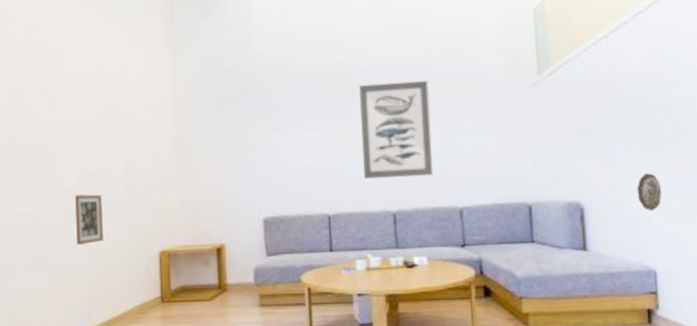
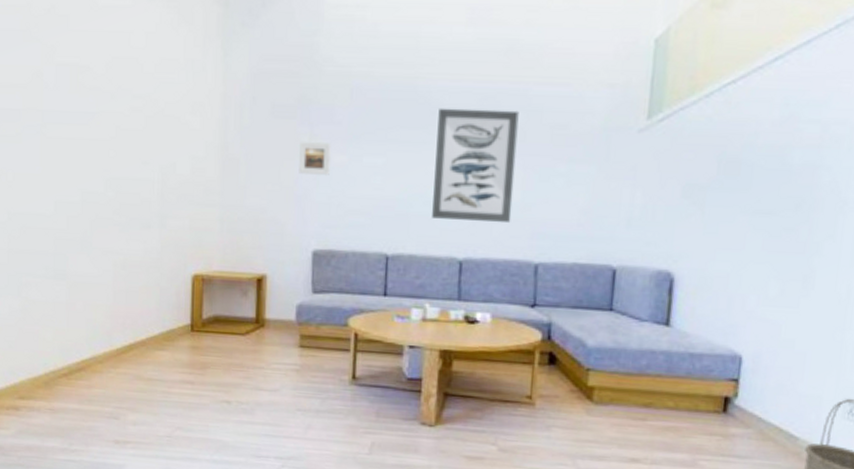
picture frame: present [74,194,103,246] -> none [99,200,131,258]
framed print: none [244,125,272,153] -> present [299,142,331,175]
decorative plate: present [636,173,662,212] -> none [736,247,766,291]

